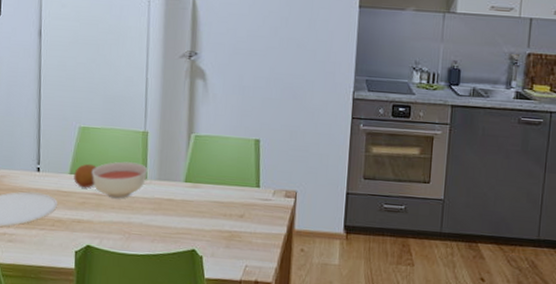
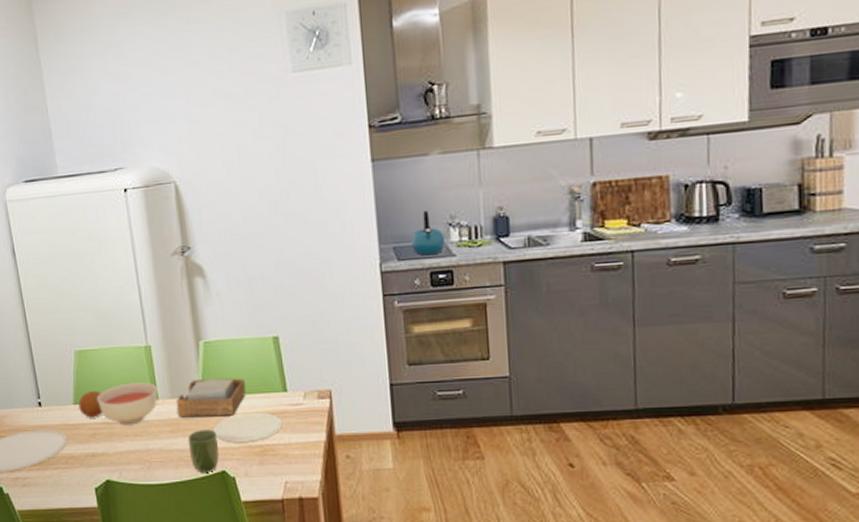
napkin holder: none [161,167,225,202] -> present [176,378,246,417]
cup: none [165,211,194,249] -> present [187,430,220,473]
plate: none [190,201,252,228] -> present [213,412,283,443]
kettle: none [380,54,409,91] -> present [410,211,446,256]

